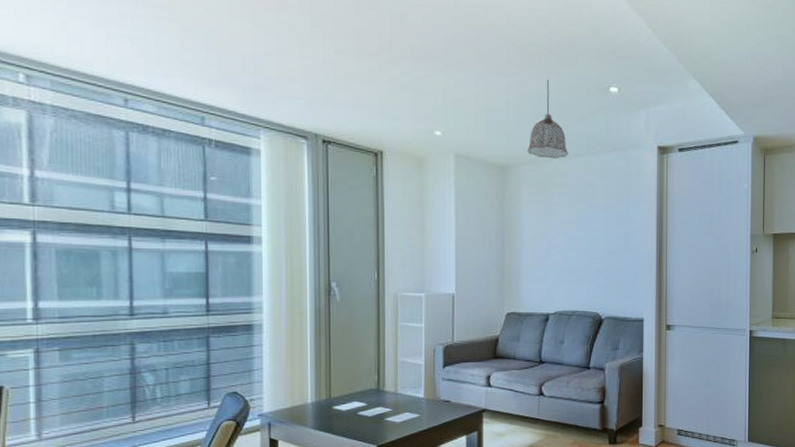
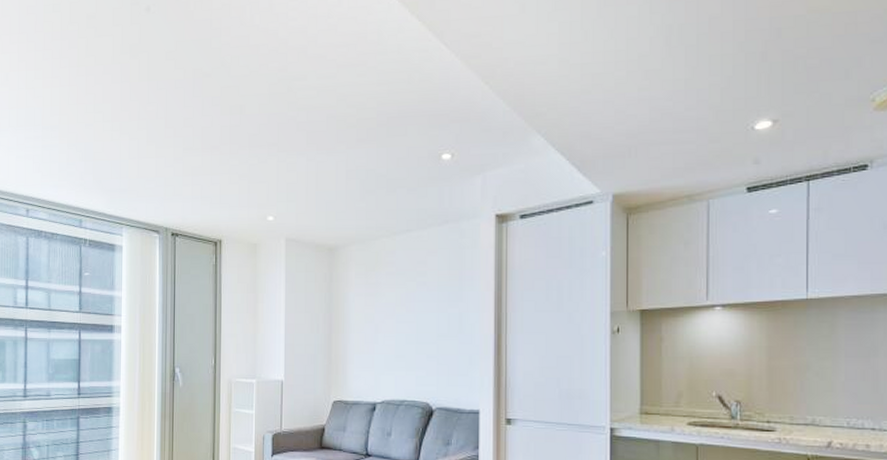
pendant lamp: present [527,79,568,159] -> none [355,153,397,237]

